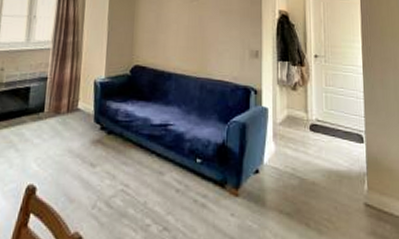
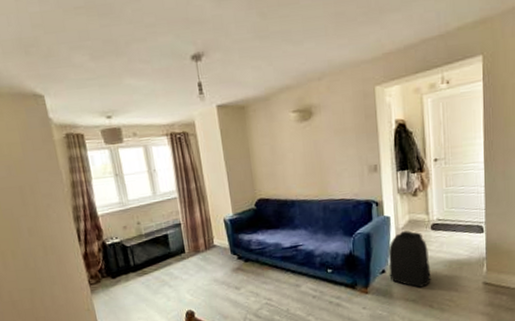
backpack: none [263,127,308,198] -> present [388,230,431,288]

